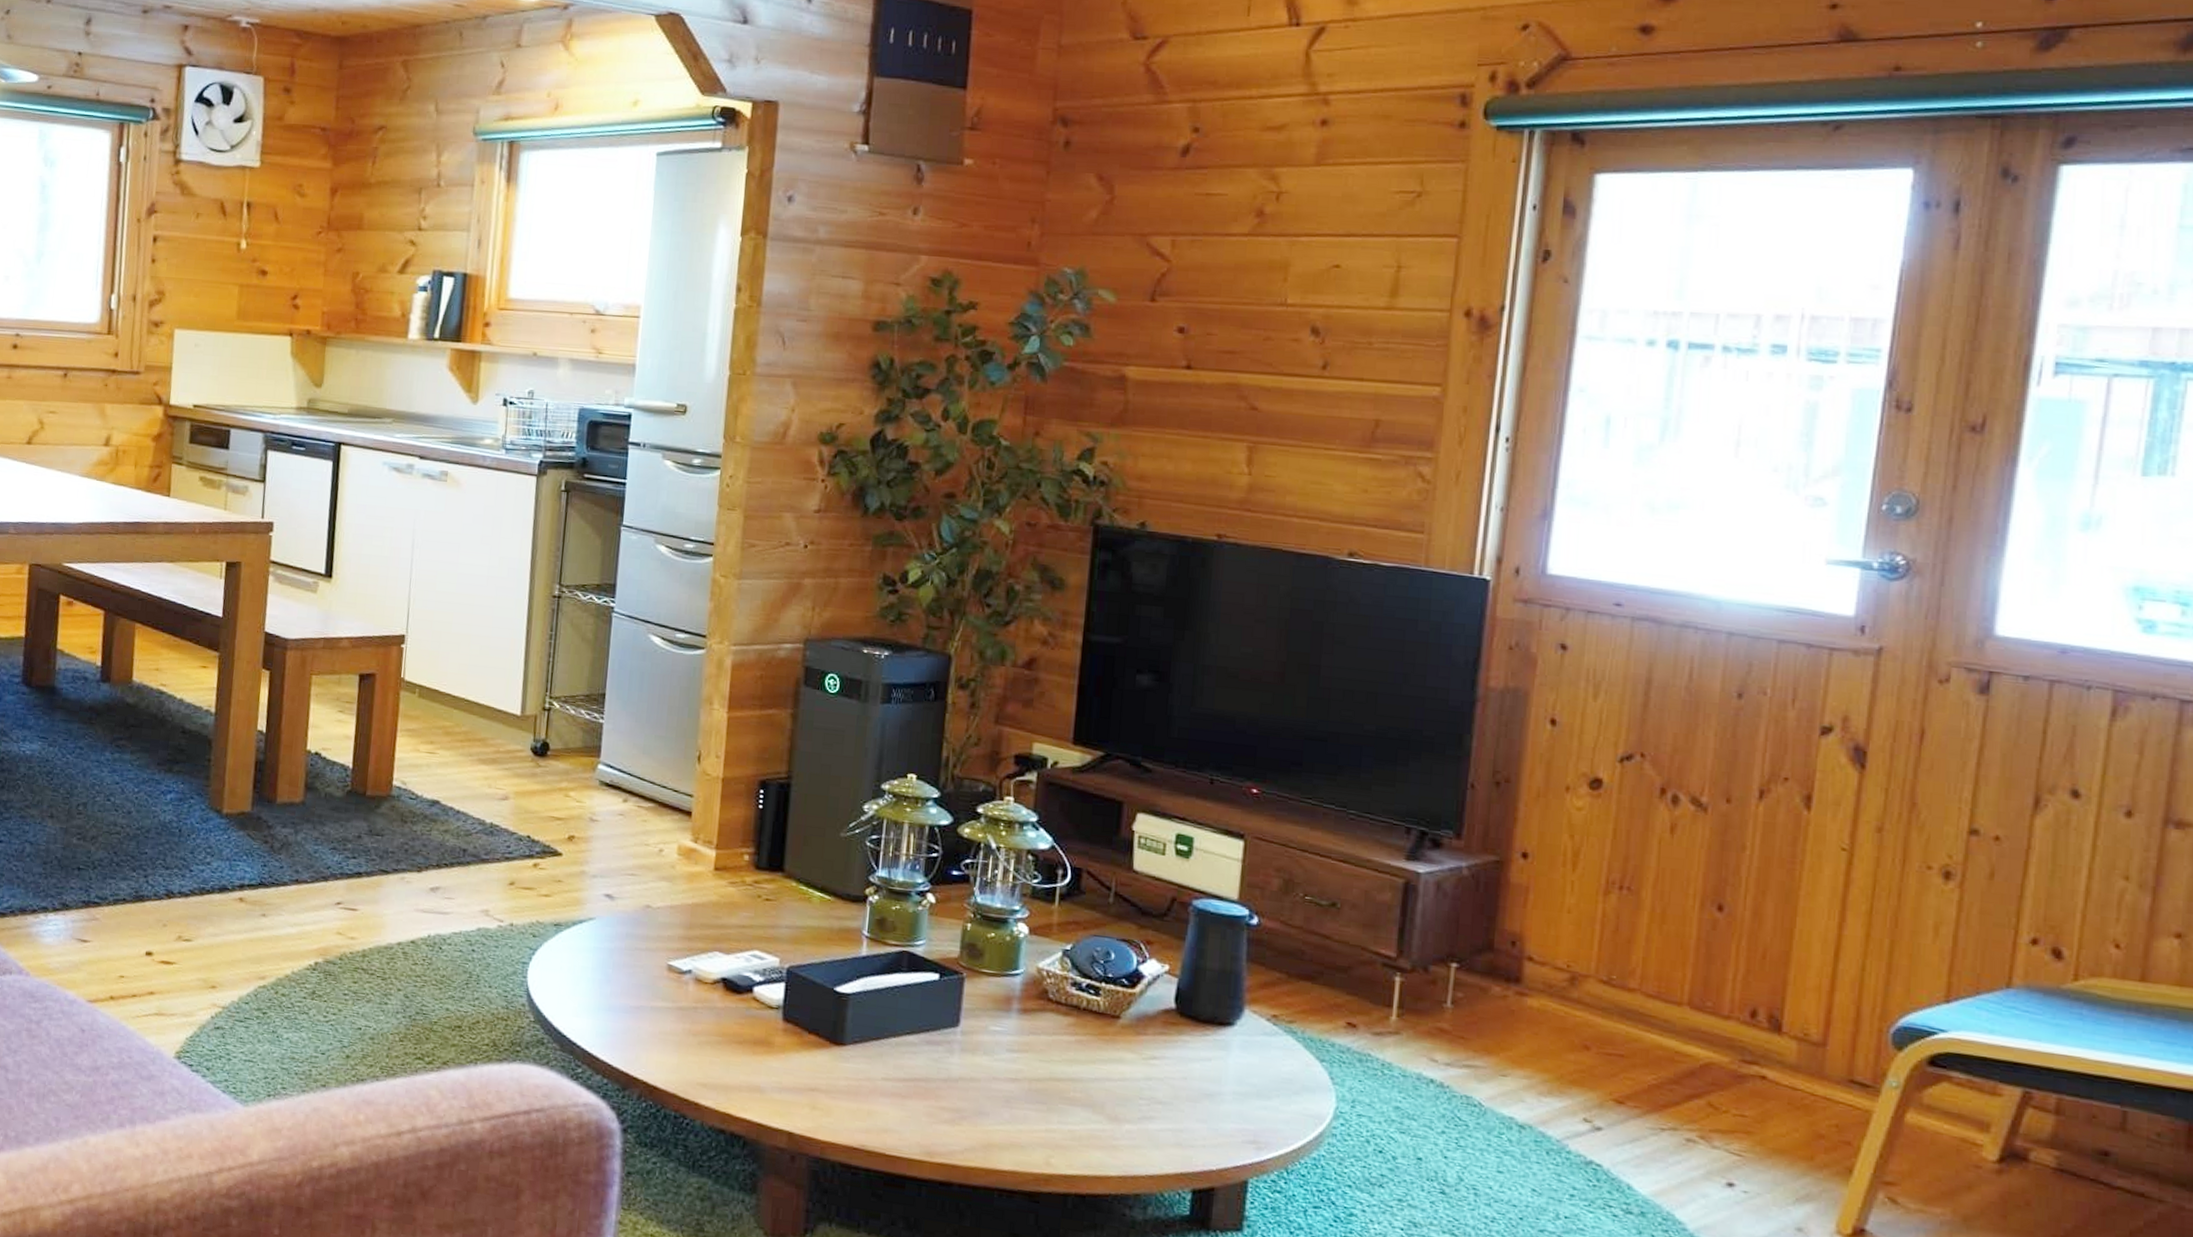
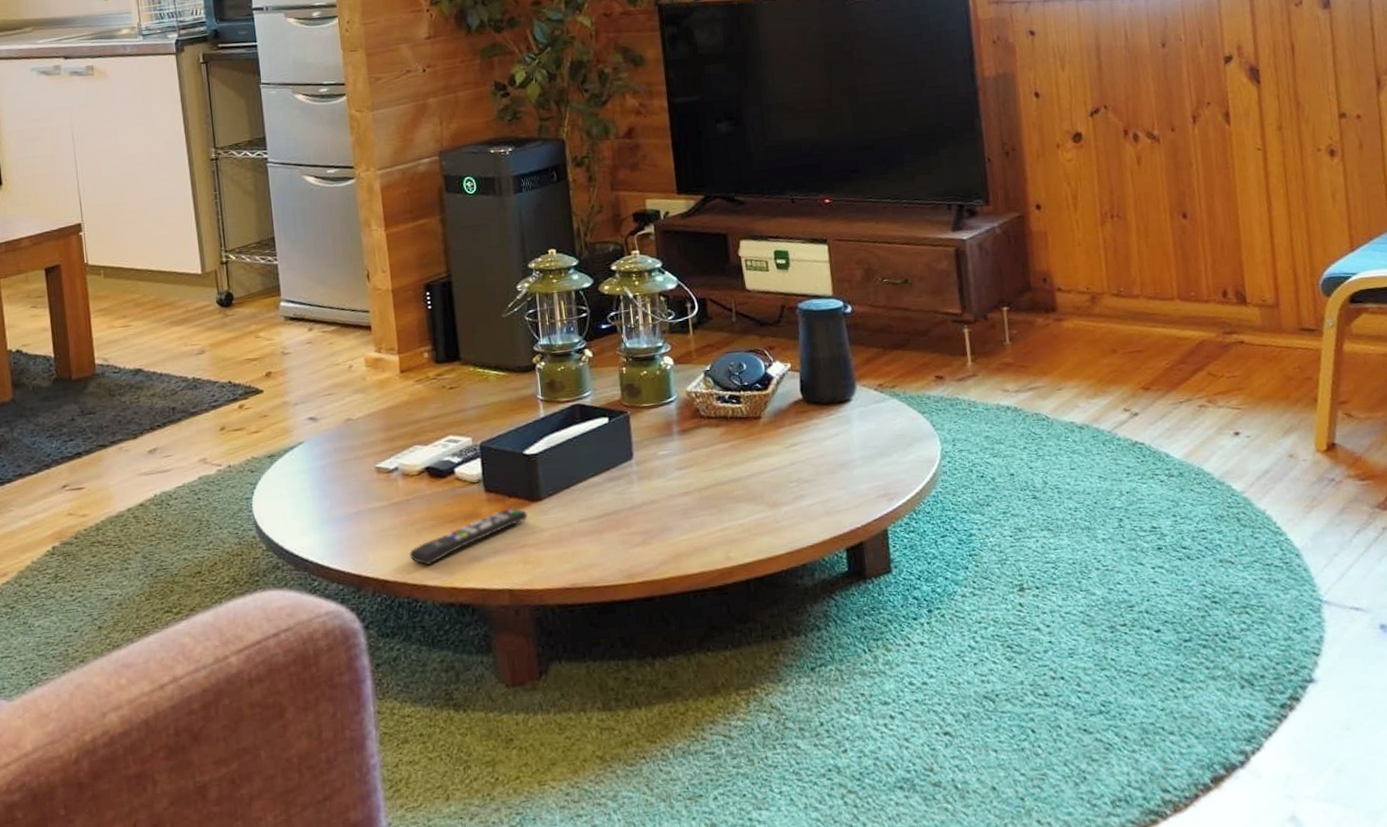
remote control: none [686,1043,825,1084] -> present [409,507,528,566]

